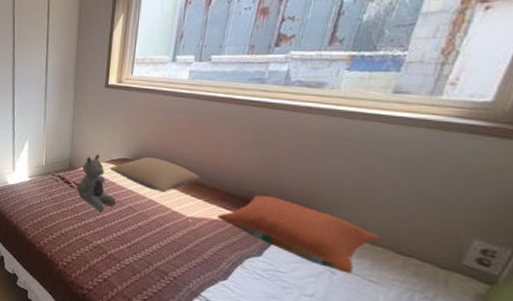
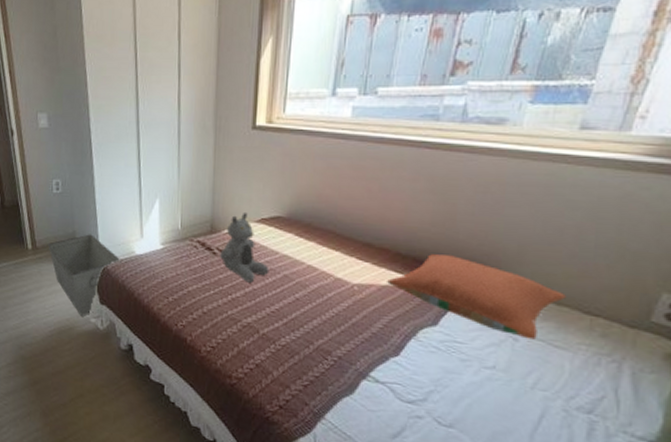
pillow: present [109,156,200,192] -> none [259,213,366,255]

